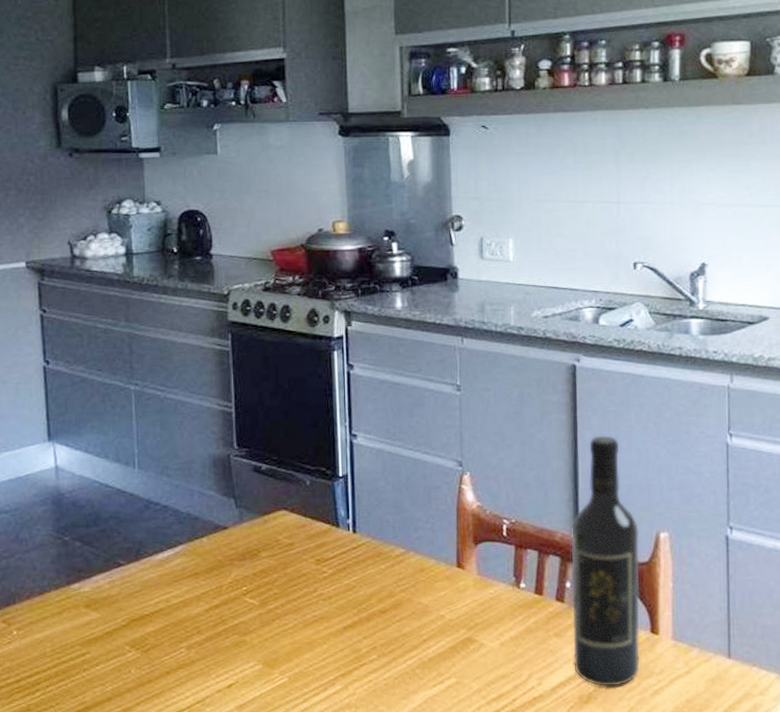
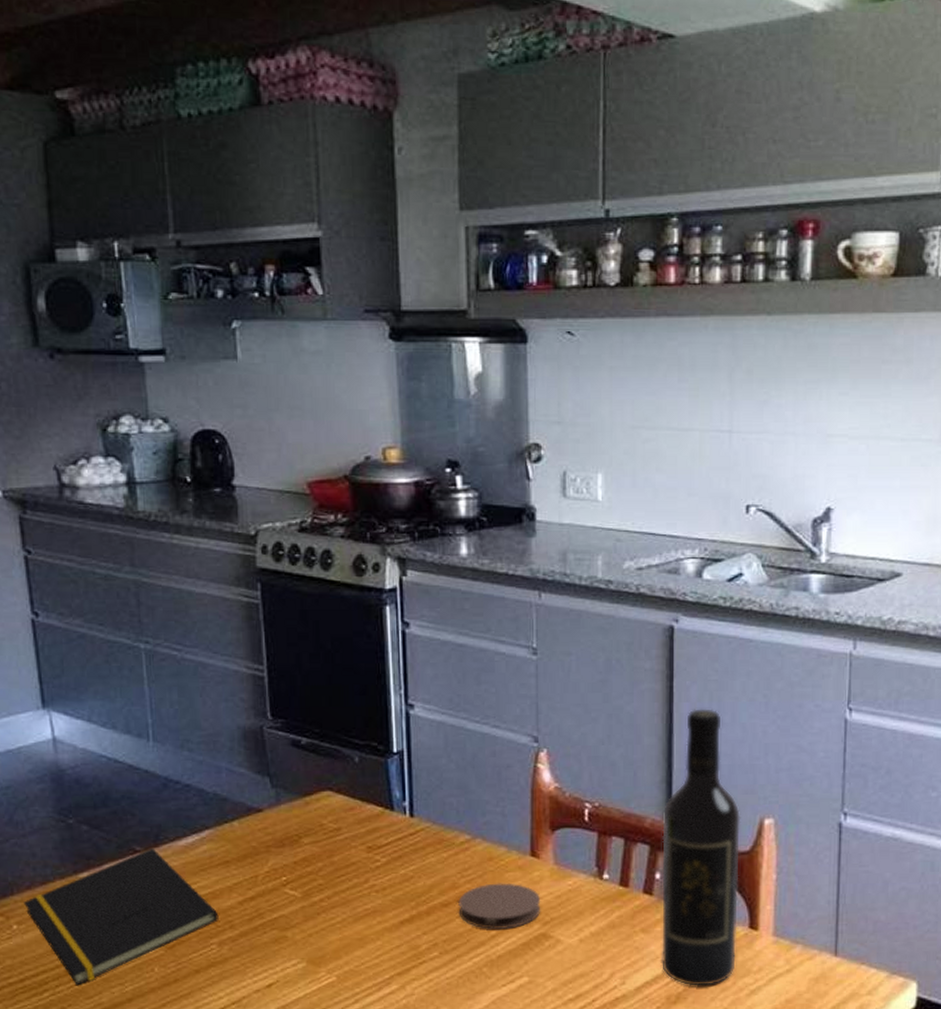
notepad: none [24,561,188,686] -> present [24,847,219,986]
coaster: none [394,591,467,635] -> present [458,883,541,930]

